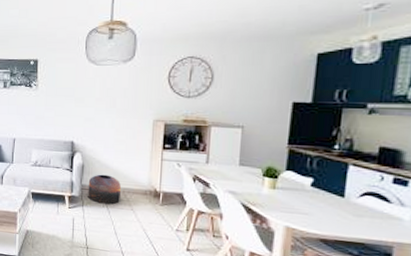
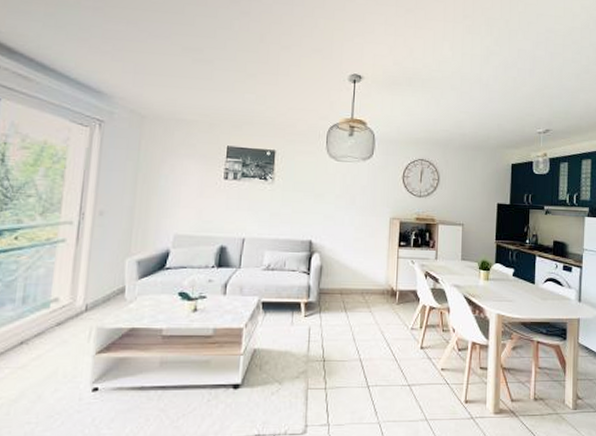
pouf: present [87,174,121,205] -> none [325,275,360,308]

